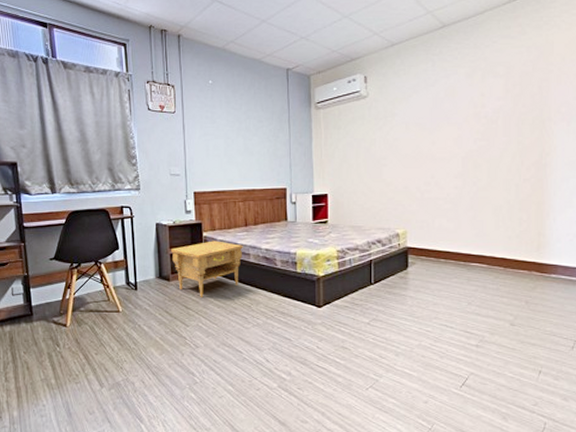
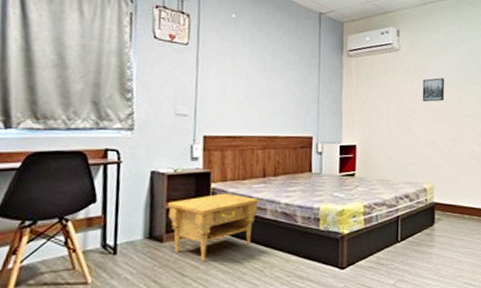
wall art: none [392,121,416,147] -> present [422,78,444,102]

